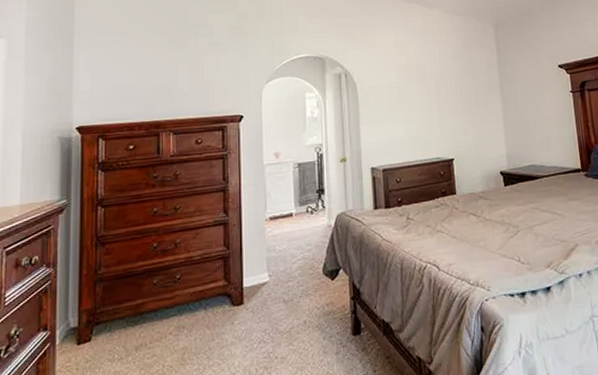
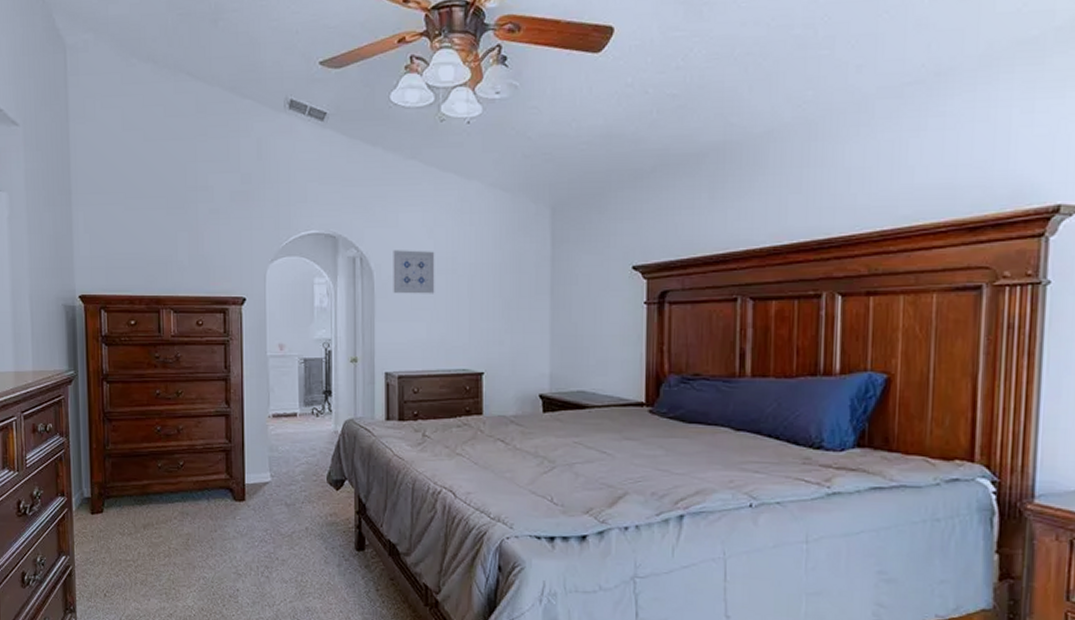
wall art: none [372,64,409,100] -> present [393,250,435,294]

